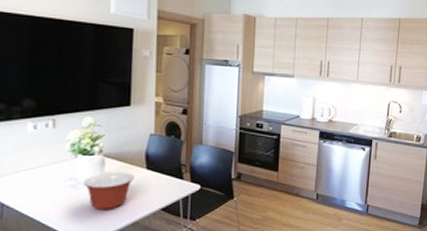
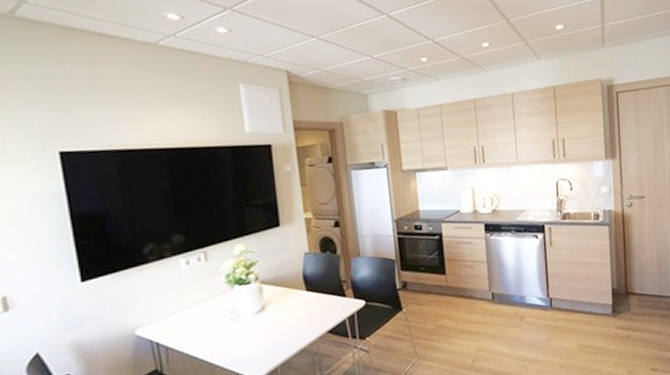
mixing bowl: present [83,172,134,211] -> none [244,296,295,342]

